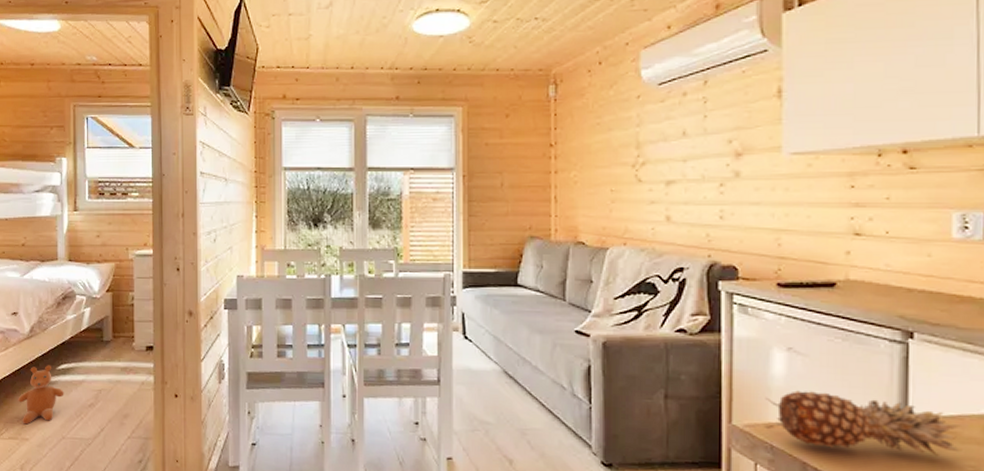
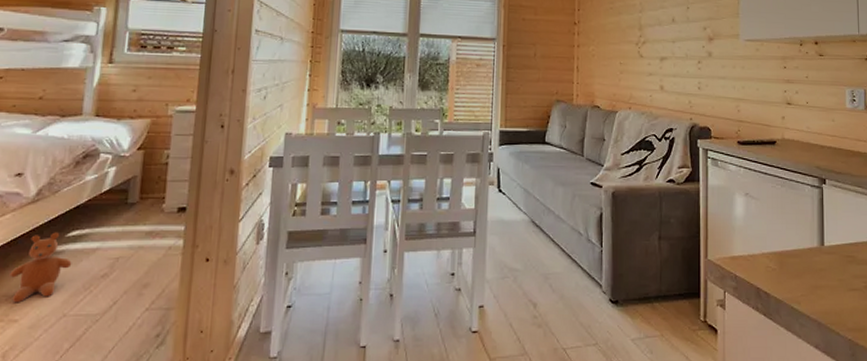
fruit: present [765,390,962,456] -> none [731,228,858,276]

